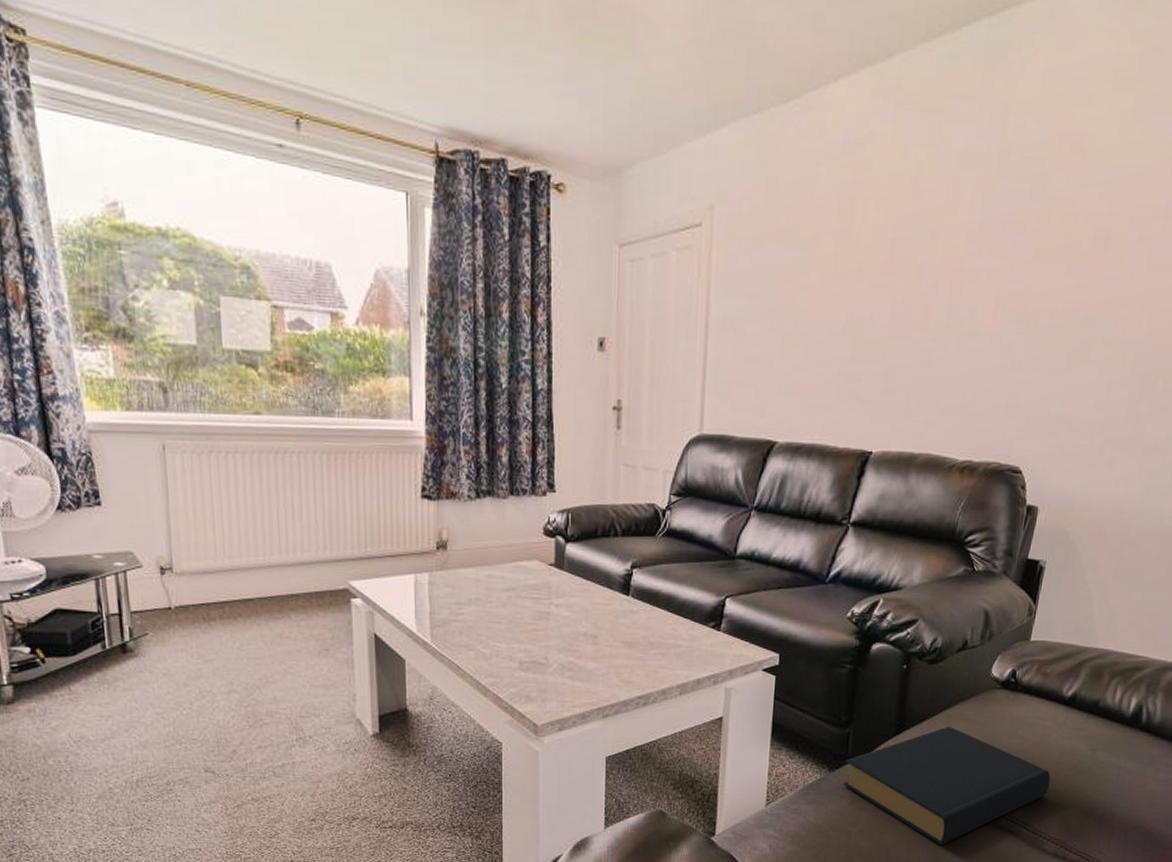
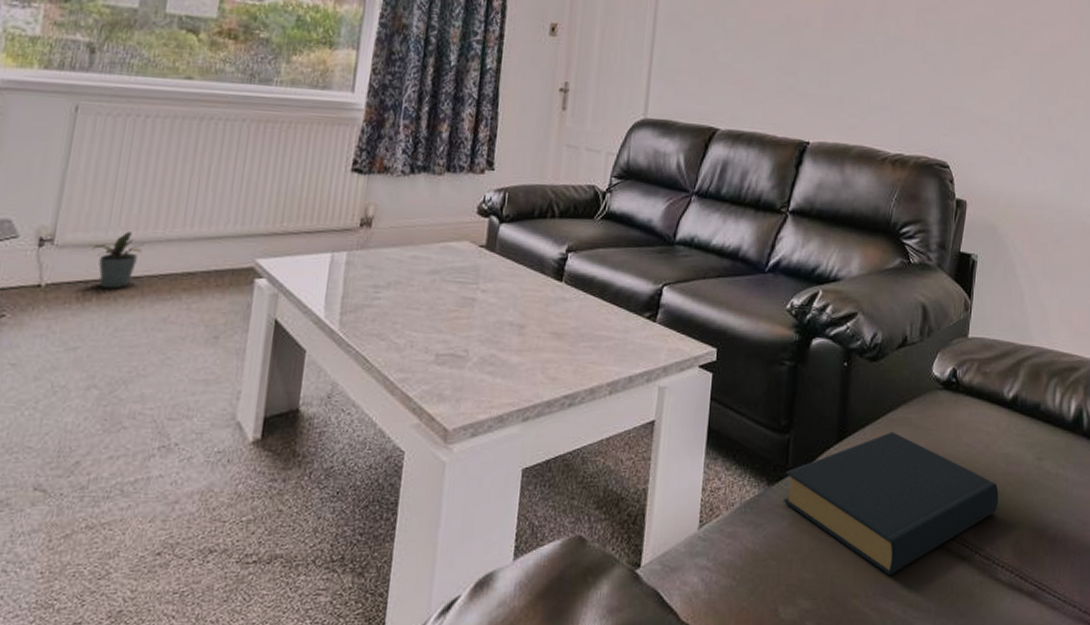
potted plant: none [206,558,250,610] -> present [92,230,145,289]

